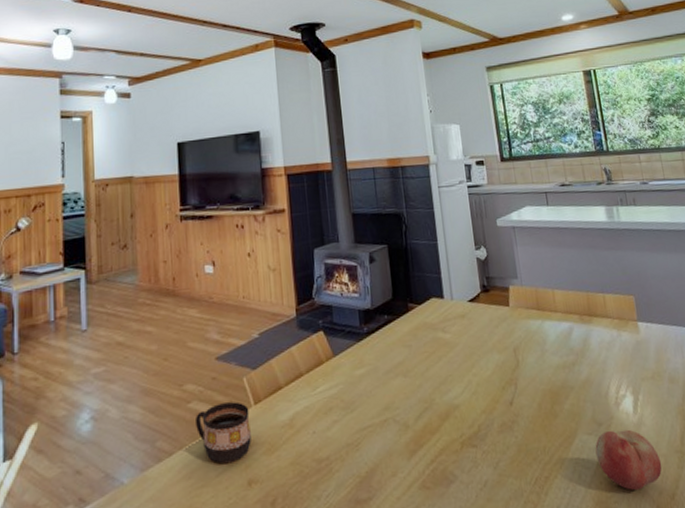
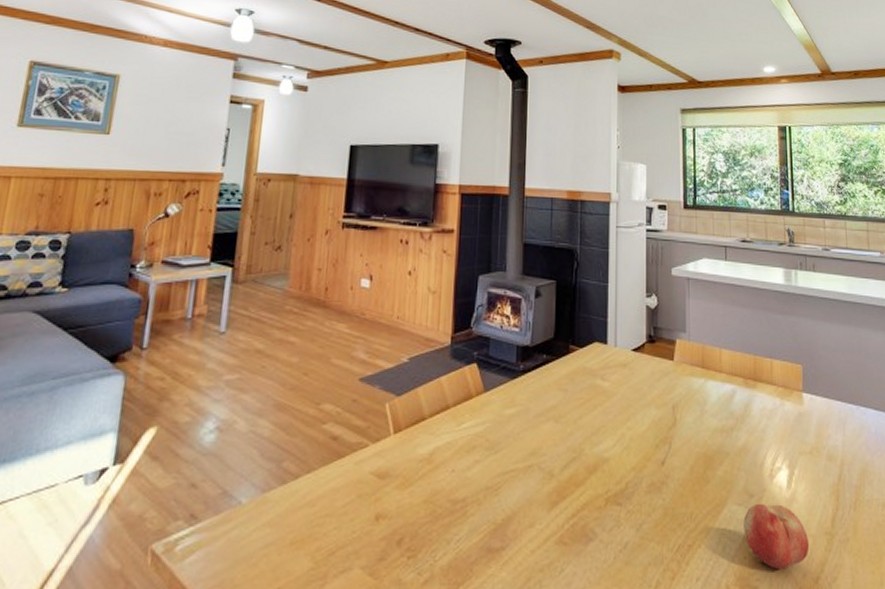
cup: present [194,401,252,463] -> none [327,428,388,493]

